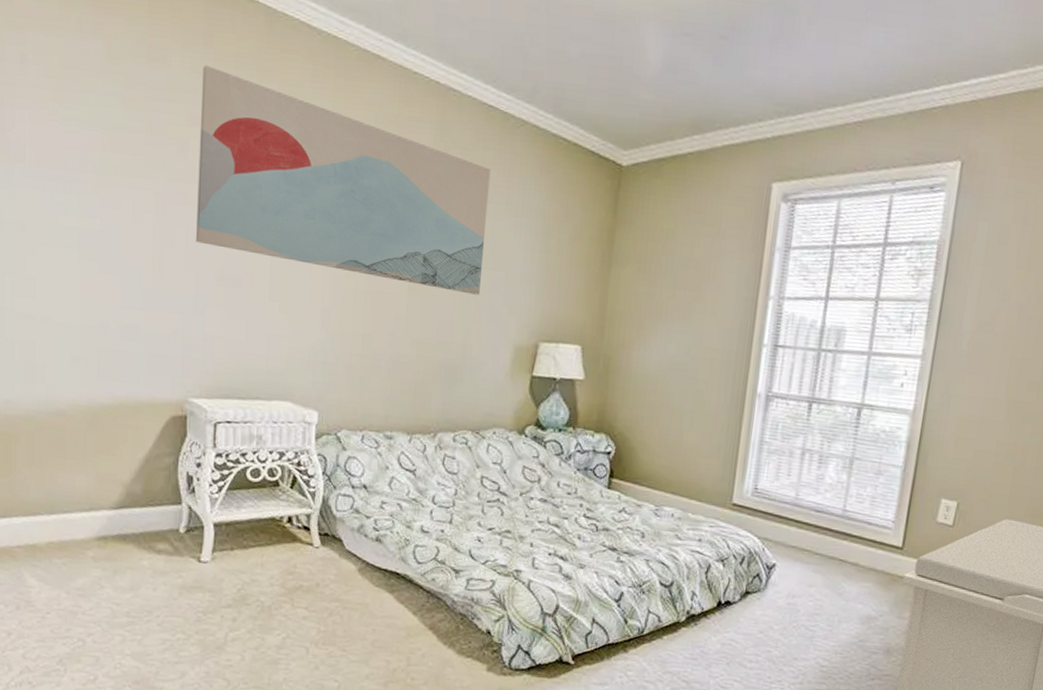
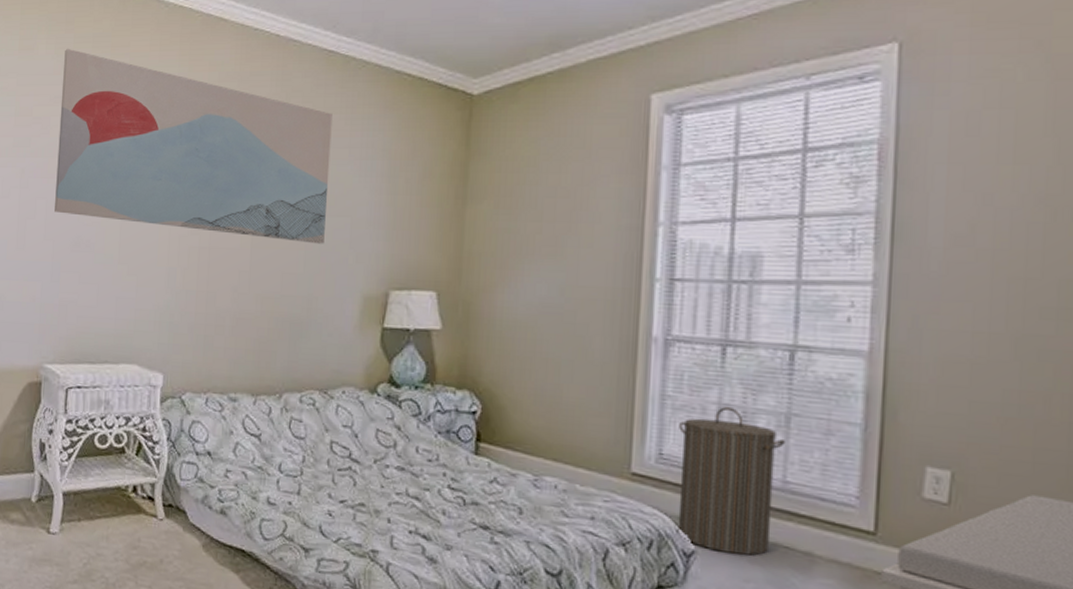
laundry hamper: none [763,452,849,567] -> present [677,407,787,556]

